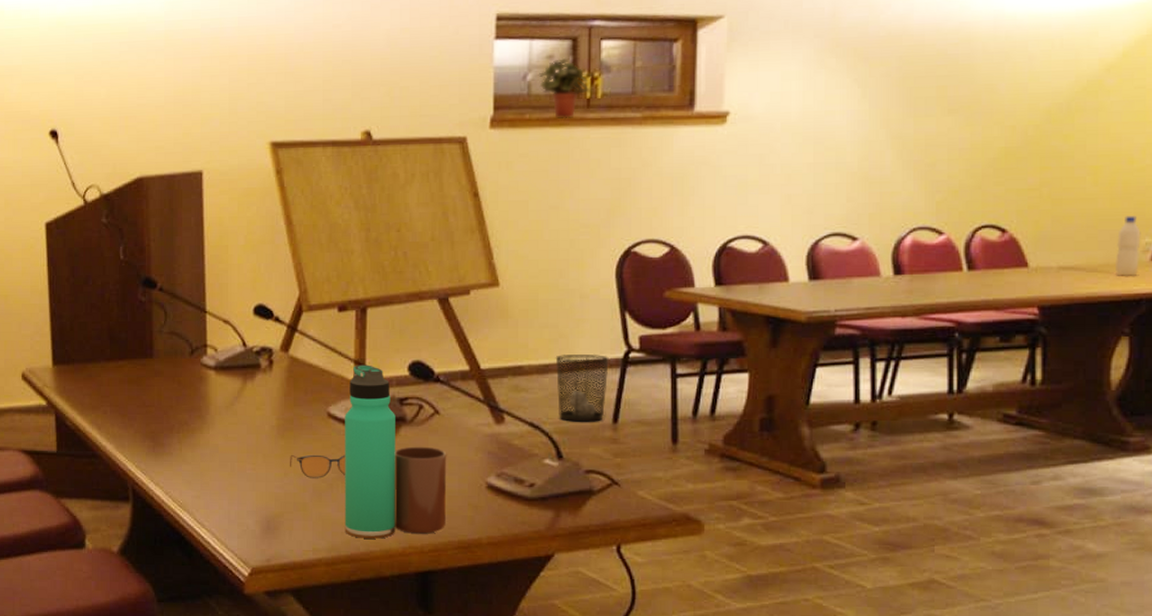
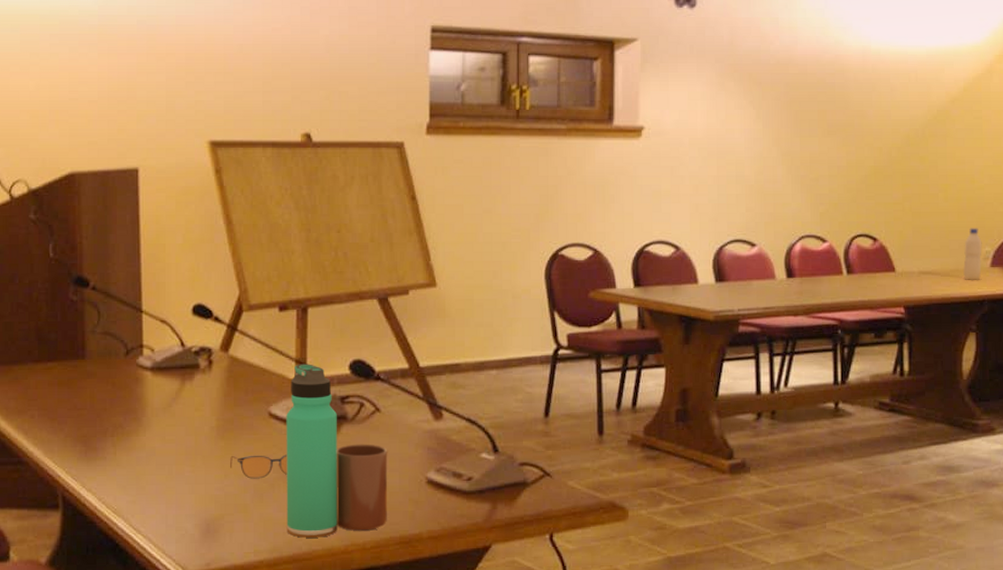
potted plant: present [538,57,595,120] -> none [471,70,524,129]
waste bin: present [555,353,609,422] -> none [490,351,540,417]

